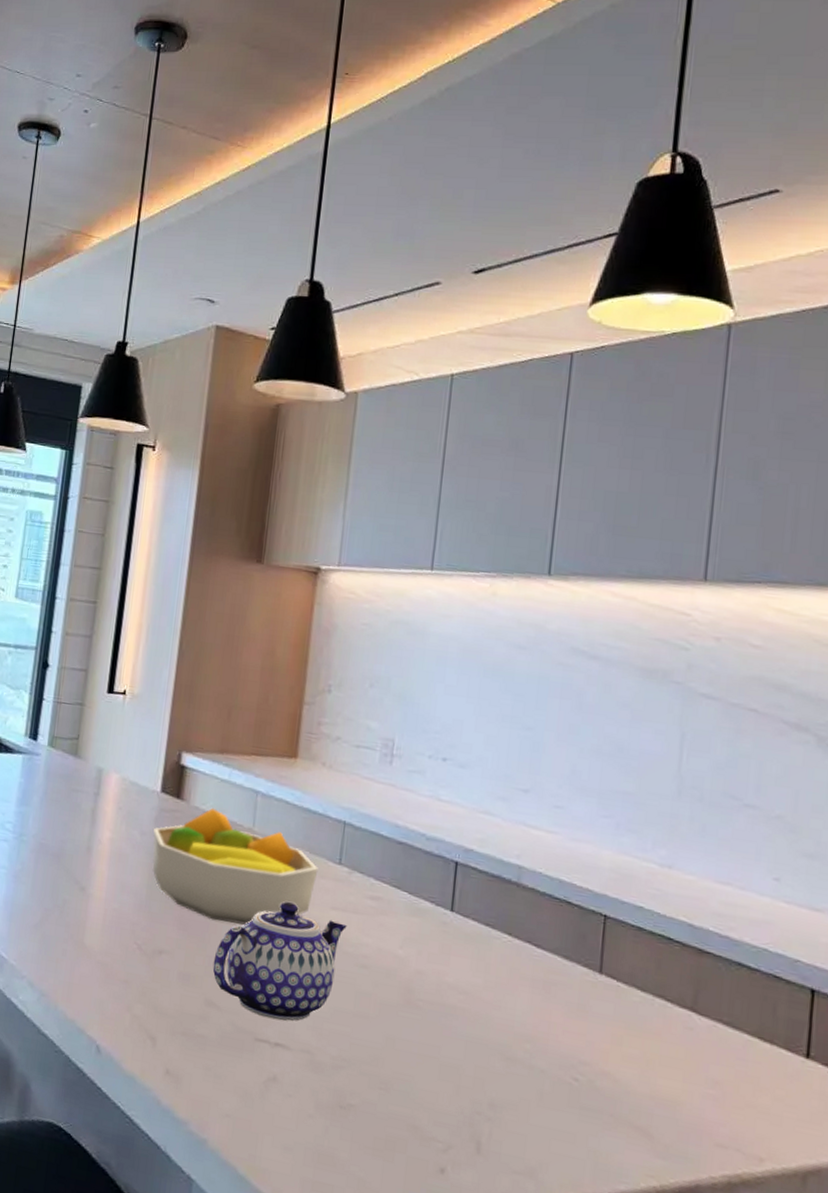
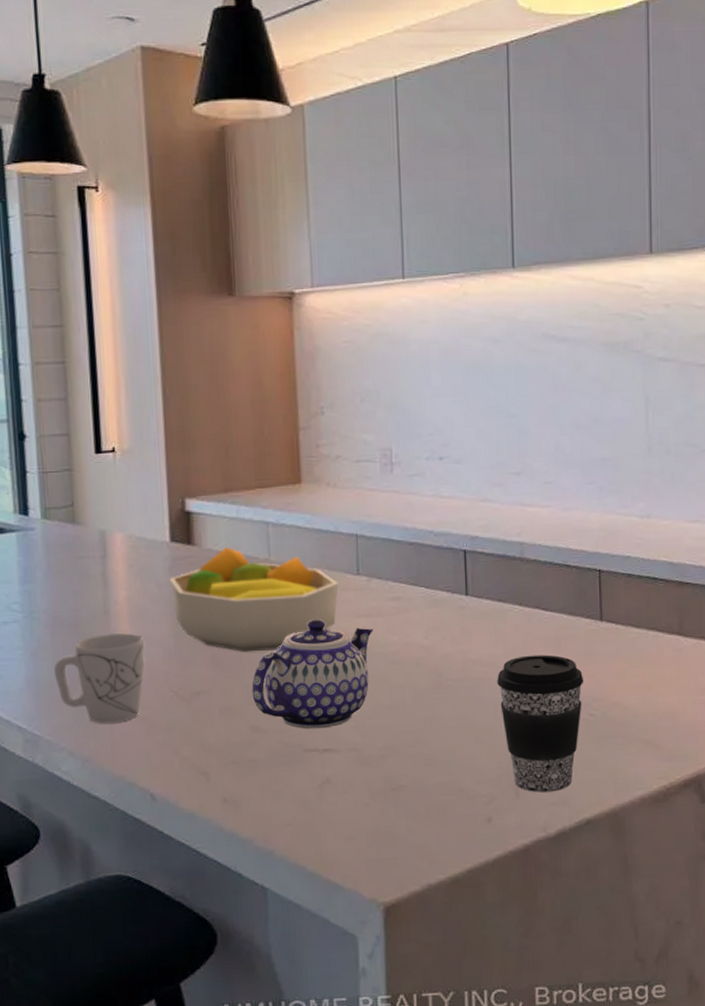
mug: none [30,870,118,964] -> present [54,633,144,724]
coffee cup: none [472,992,572,1159] -> present [497,654,584,793]

